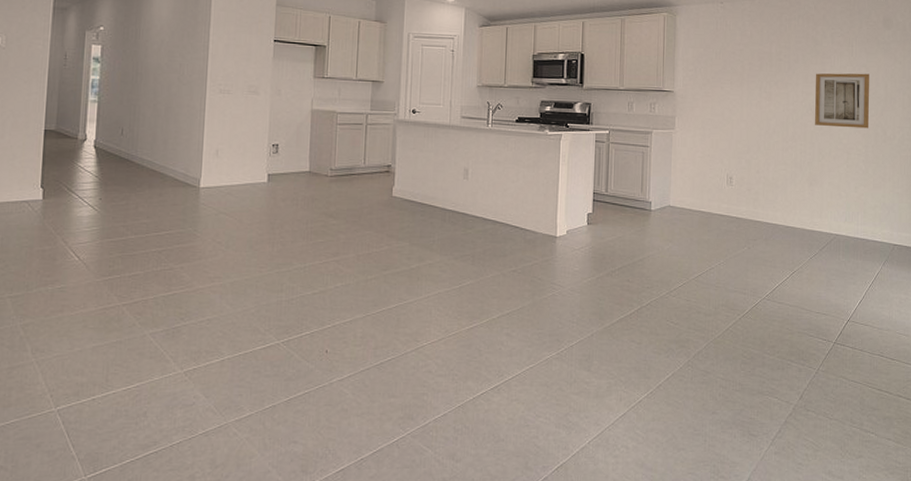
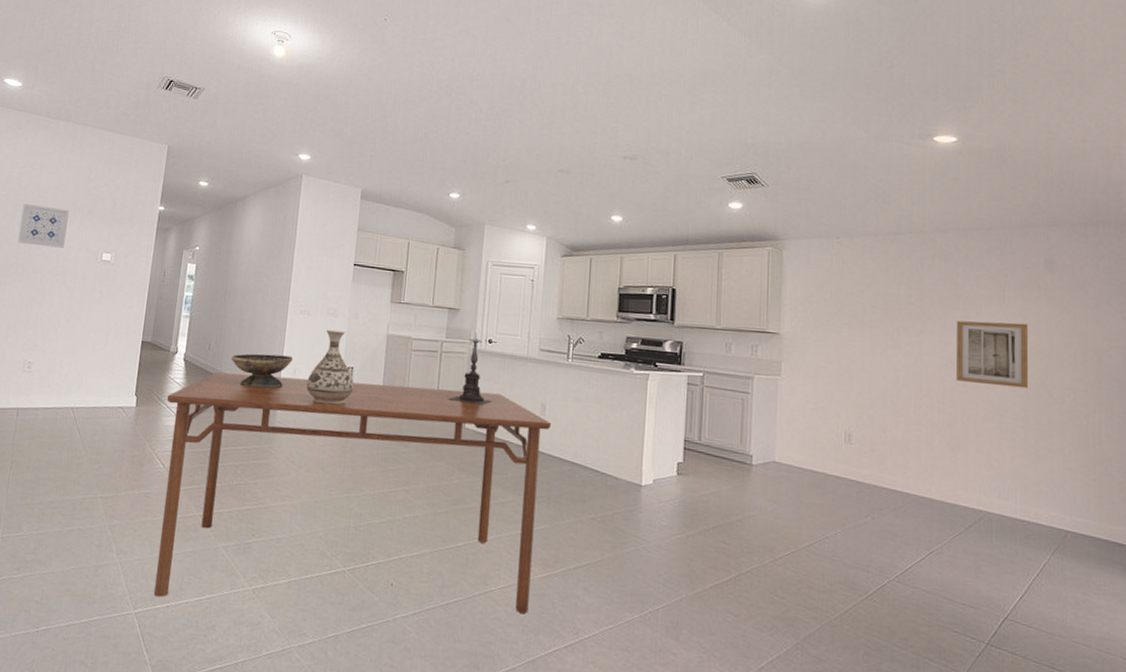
dining table: none [76,157,473,391] -> present [153,372,551,613]
decorative bowl: none [147,136,215,172] -> present [231,353,294,389]
vase: none [230,107,280,183] -> present [306,329,354,405]
candle holder: none [375,103,417,173] -> present [448,332,492,405]

